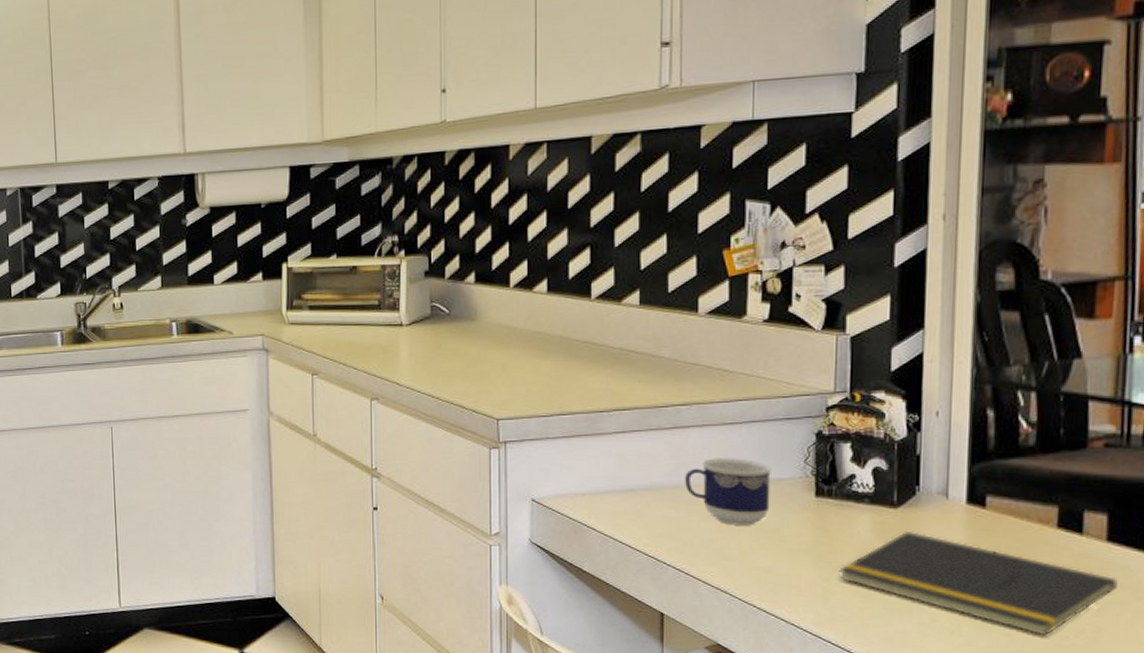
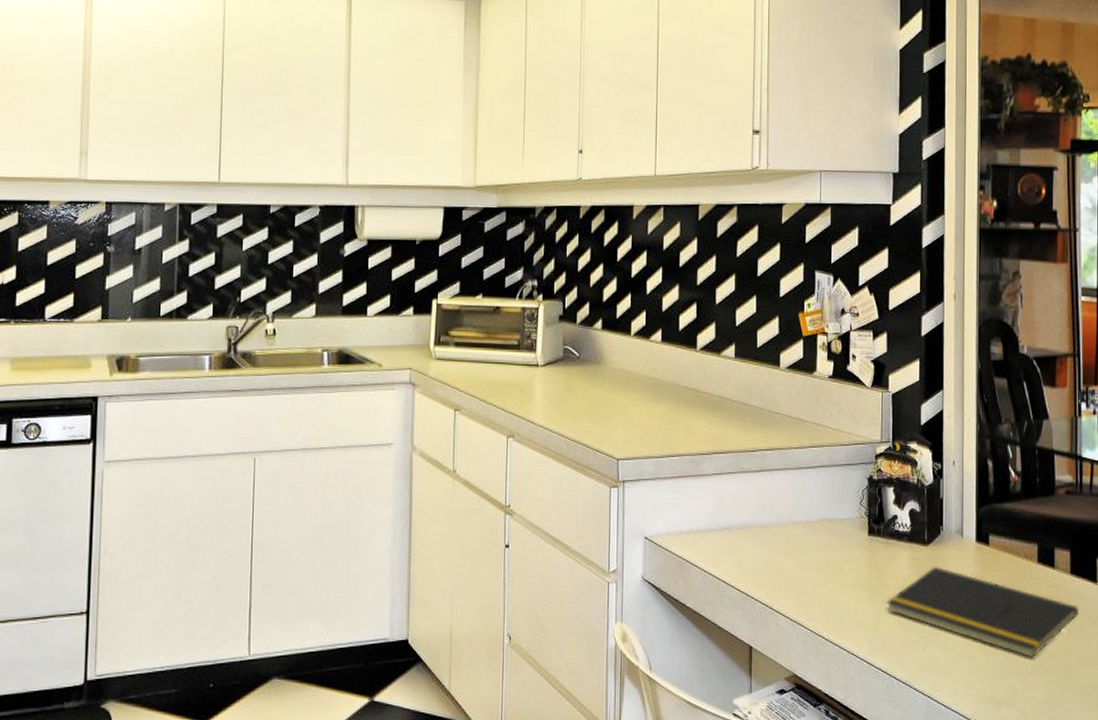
cup: present [685,458,773,526] -> none [770,499,836,562]

